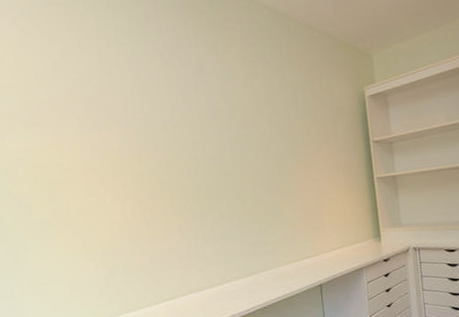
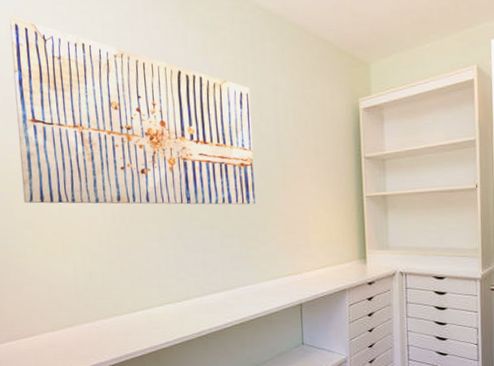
wall art: none [23,26,272,204] -> present [9,17,256,205]

